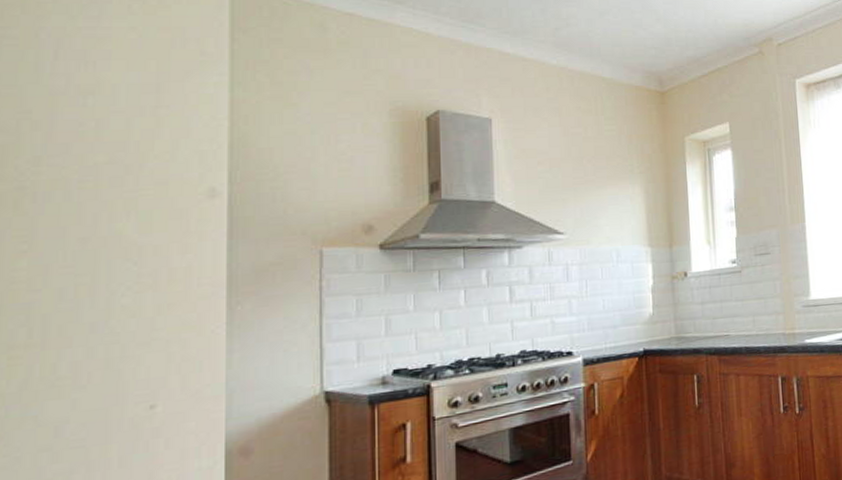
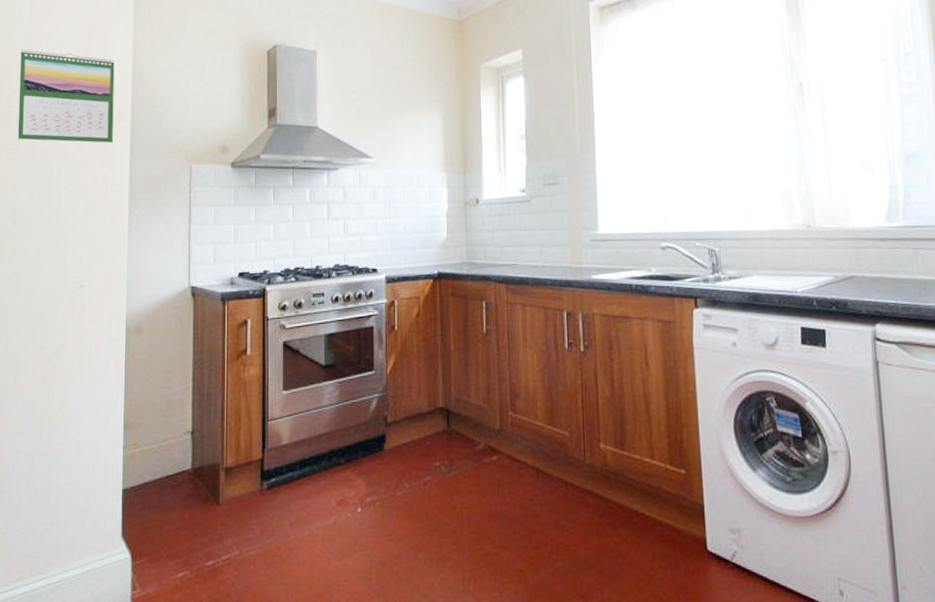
calendar: none [34,106,201,226] -> present [17,49,115,143]

